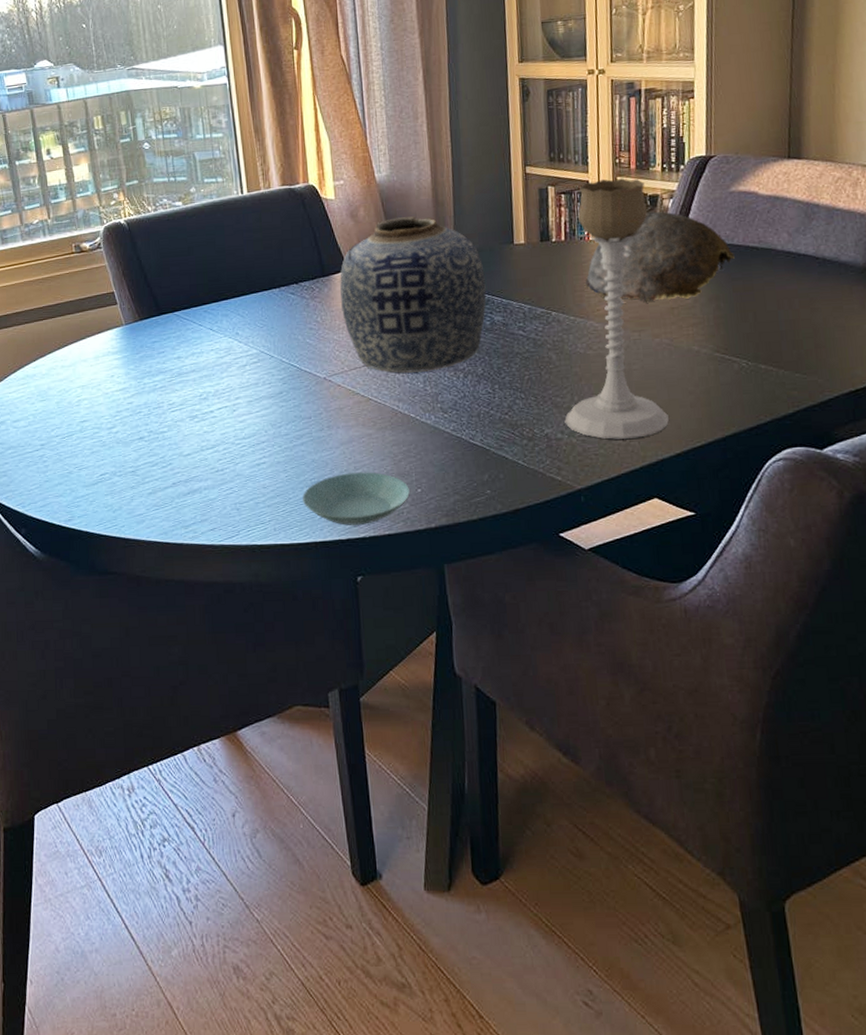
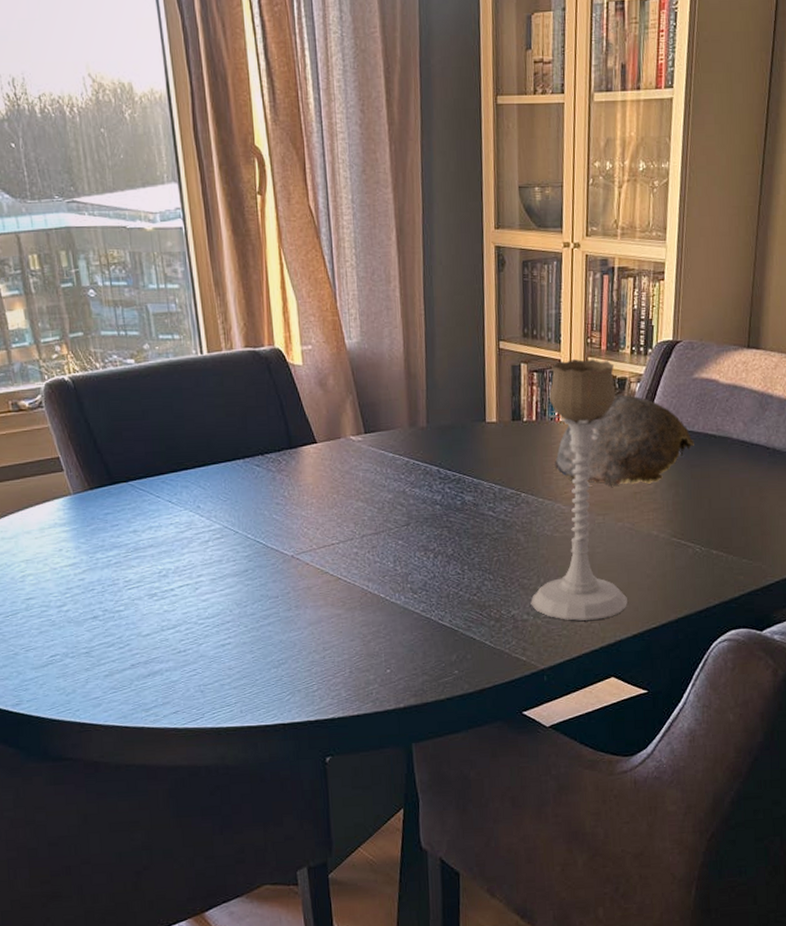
saucer: present [303,472,410,525] -> none [270,652,379,707]
vase: present [340,216,487,373] -> none [308,388,458,552]

